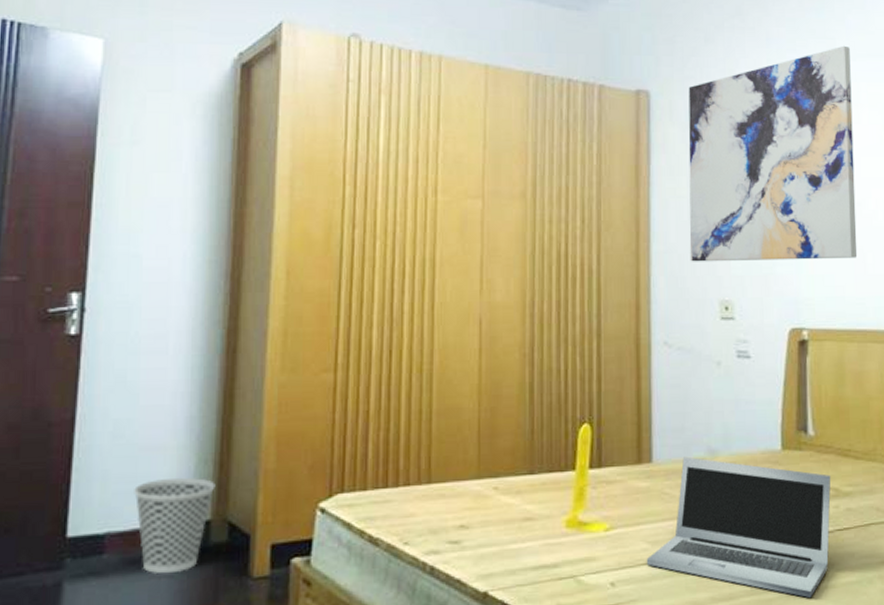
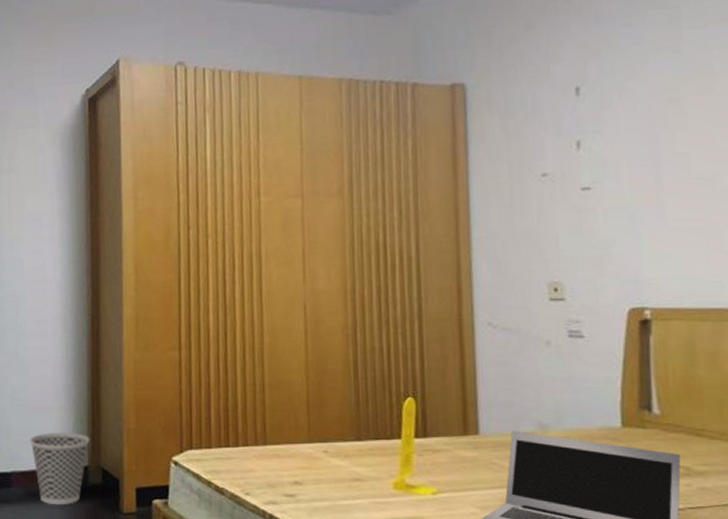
wall art: present [688,45,858,262] -> none [507,12,711,246]

